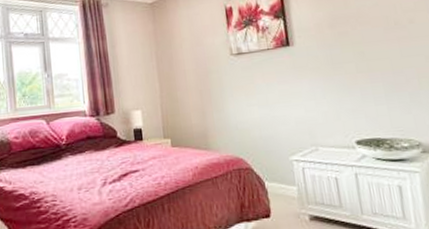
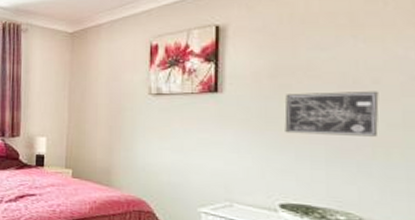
wall art: none [345,29,420,76] -> present [284,91,379,137]

